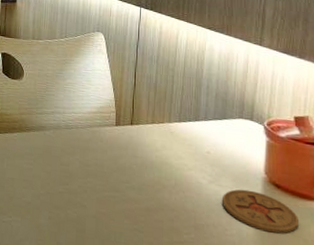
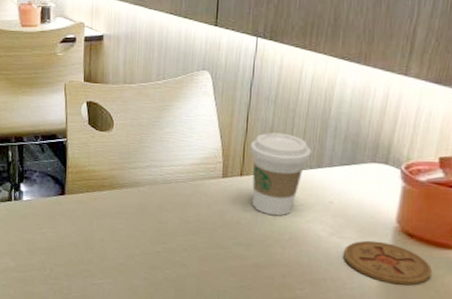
coffee cup: none [137,87,189,163] -> present [249,132,312,216]

